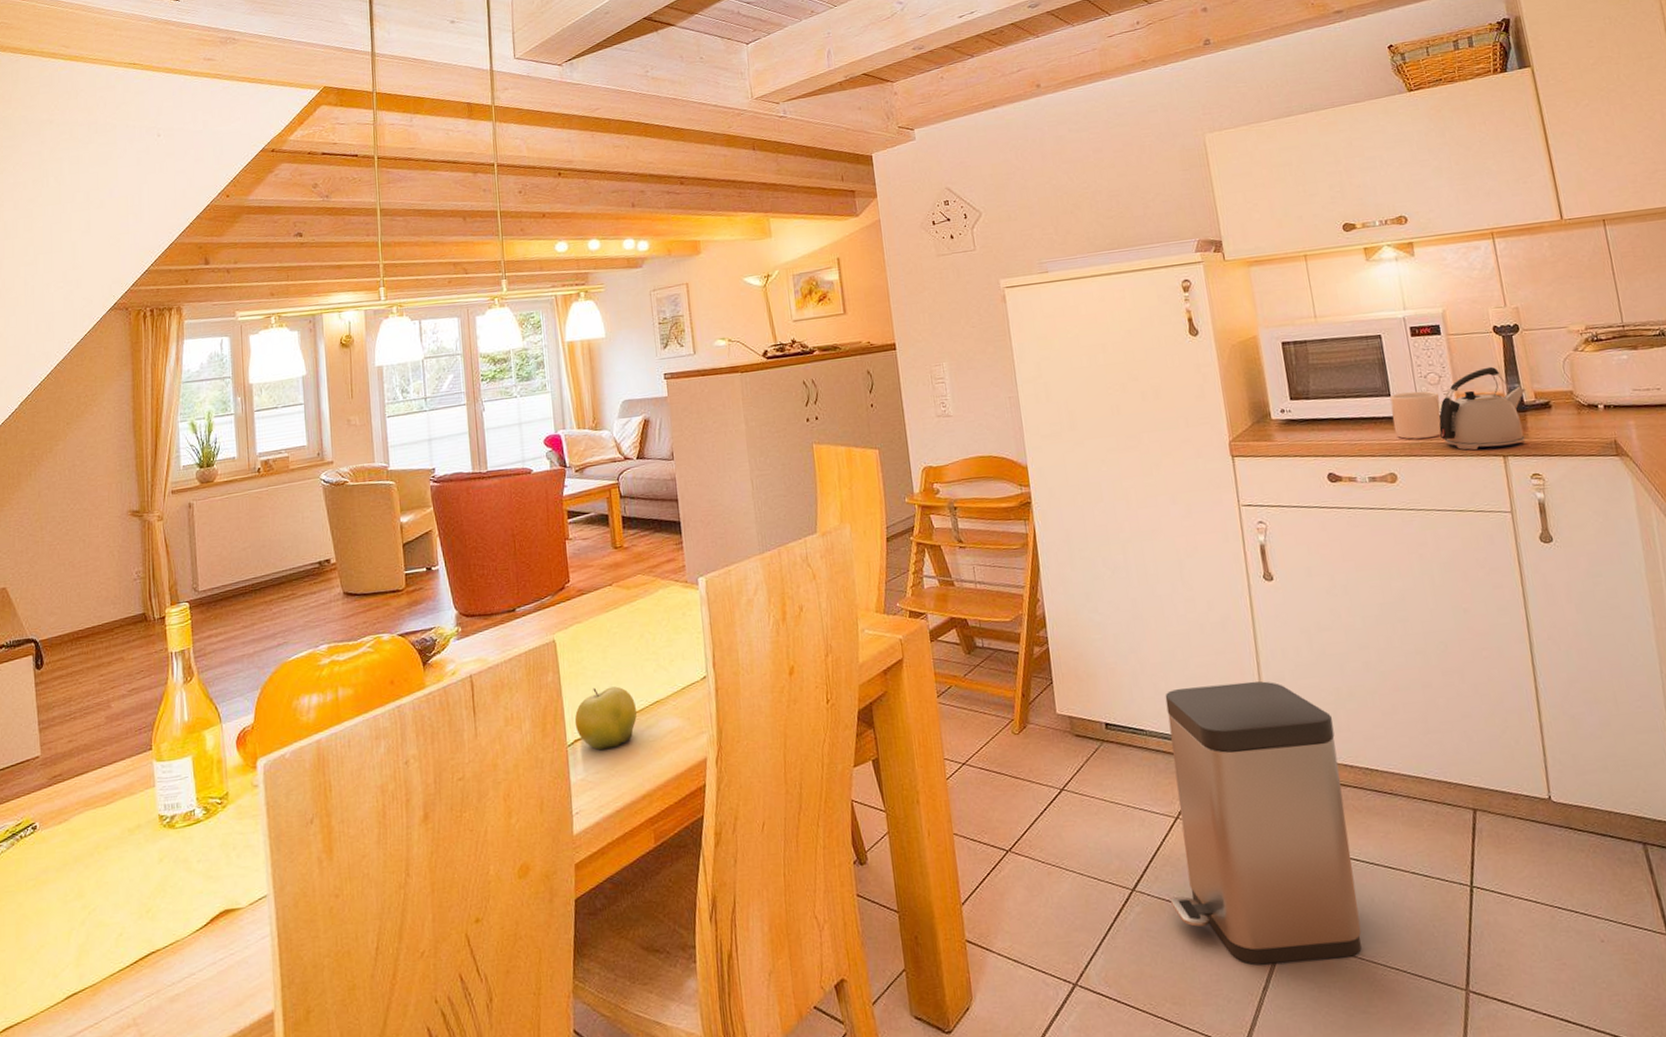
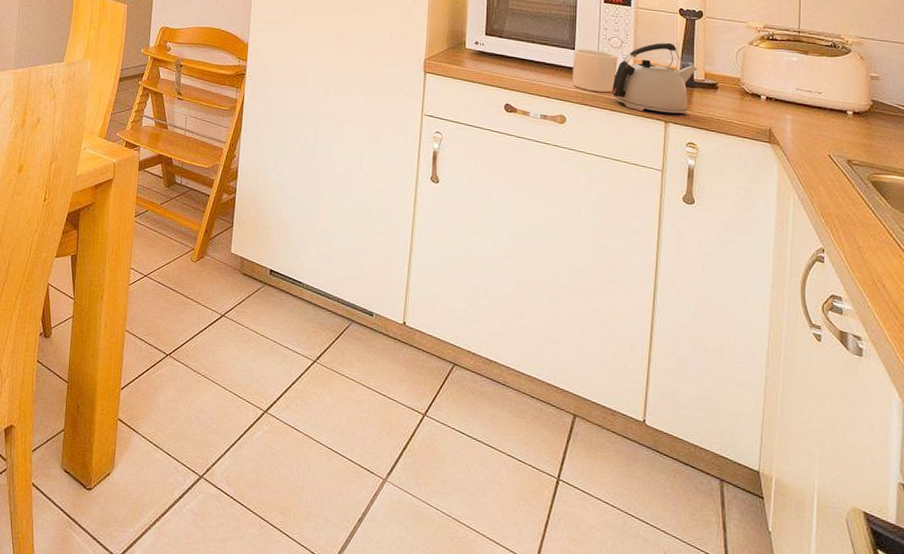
pedal bin: present [1165,681,1362,965] -> none [295,255,465,512]

